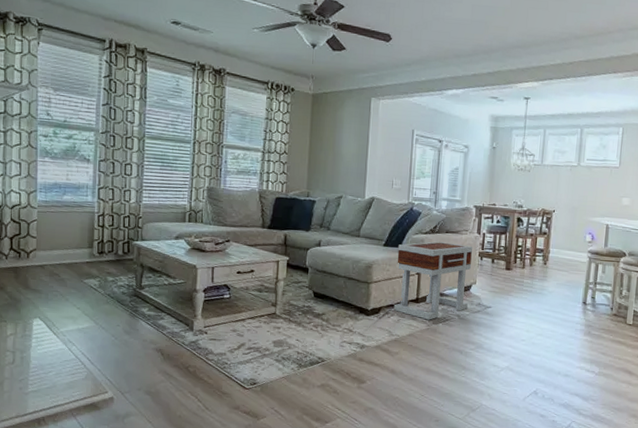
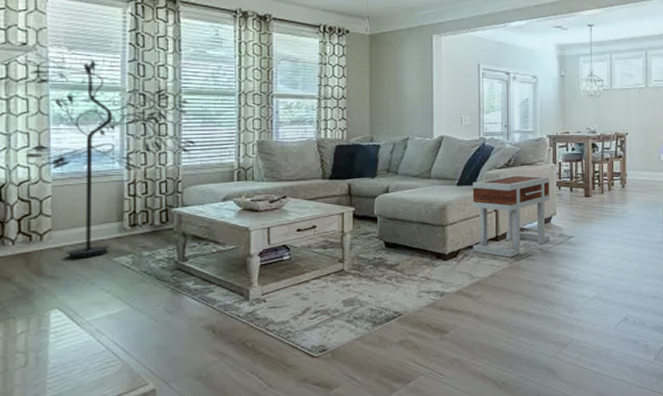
floor lamp: none [13,80,155,277] -> present [17,41,196,259]

